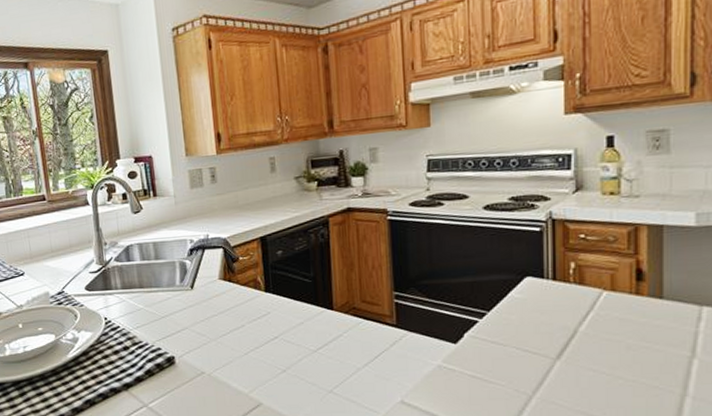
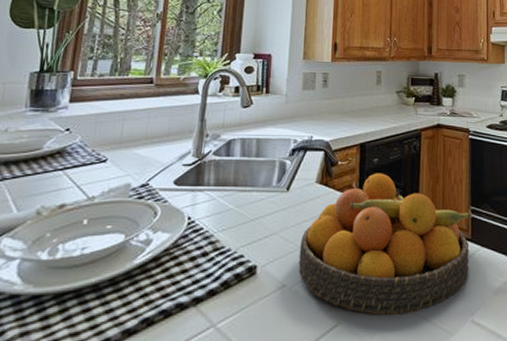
fruit bowl: none [212,265,397,397] -> present [298,173,473,315]

